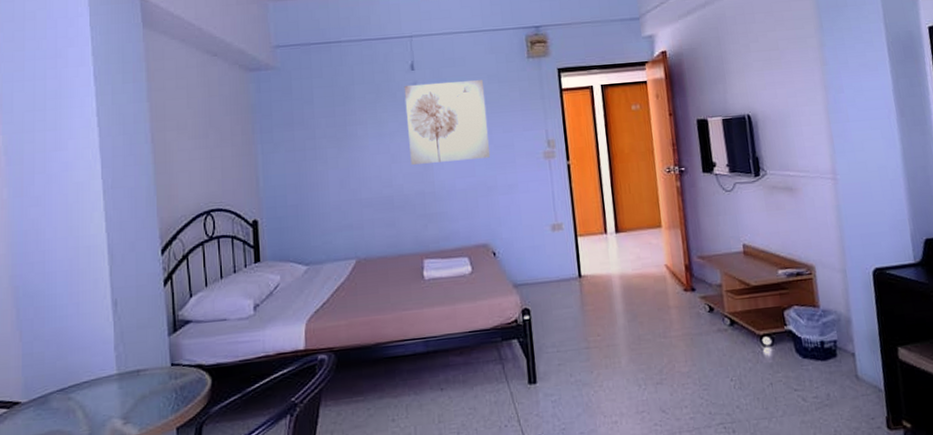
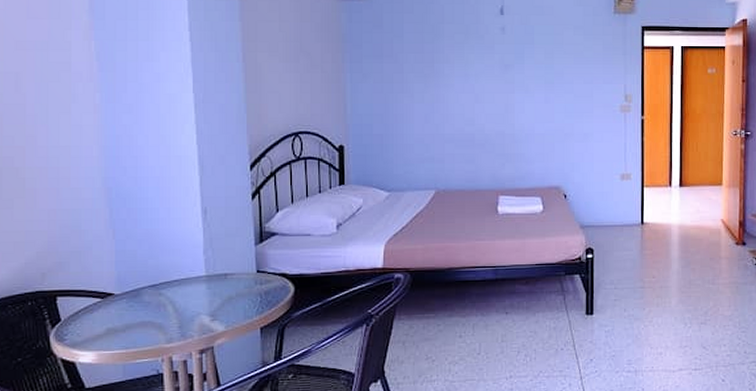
wall art: present [404,80,490,165] -> none [492,28,570,106]

